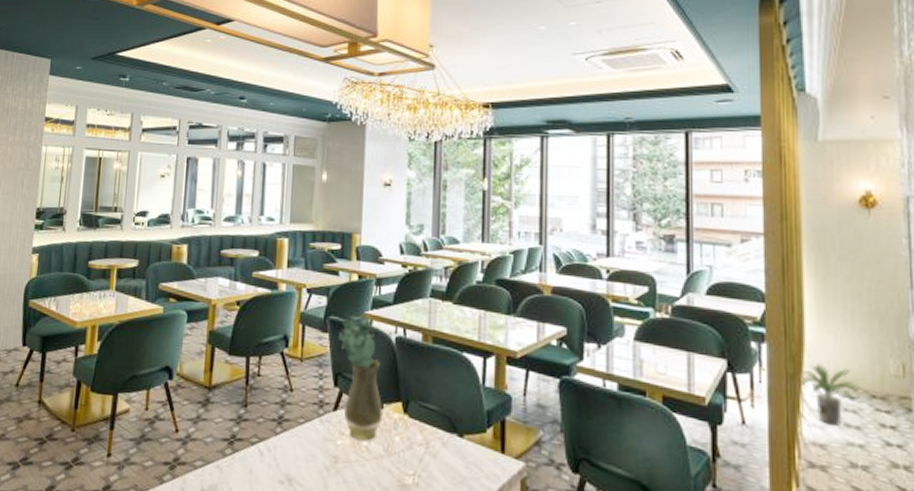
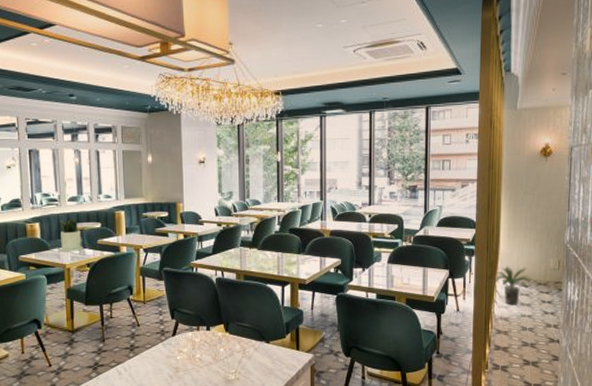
planter: none [206,241,235,285] -> present [59,217,84,252]
vase: present [339,311,383,441] -> none [172,263,210,354]

